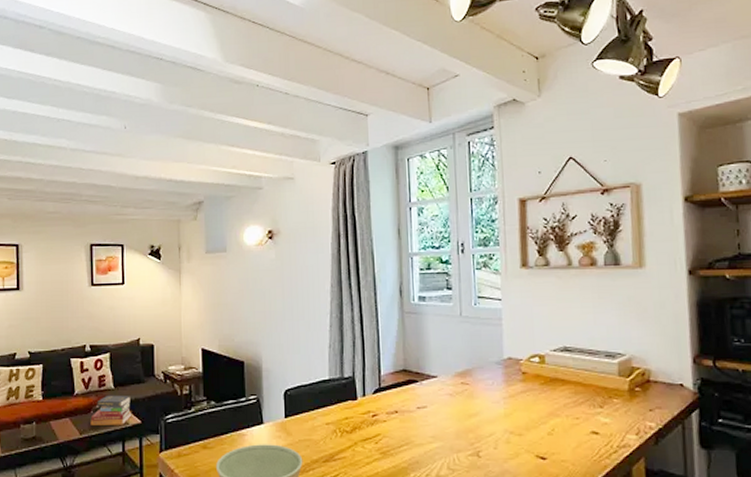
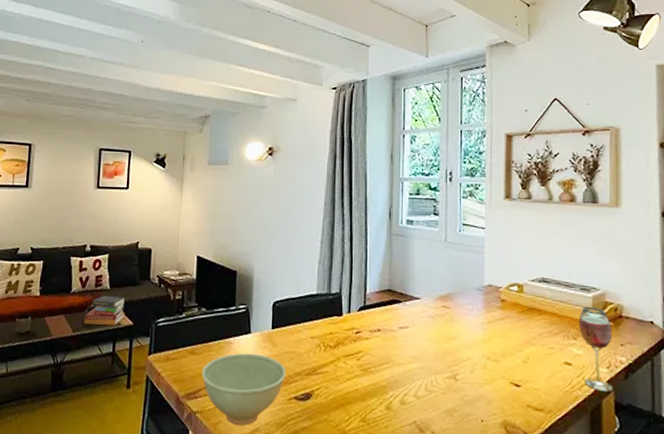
wineglass: none [604,373,644,458] -> present [579,306,614,392]

